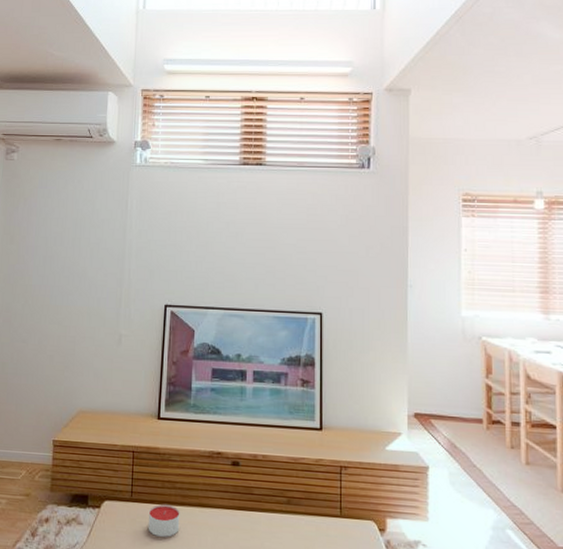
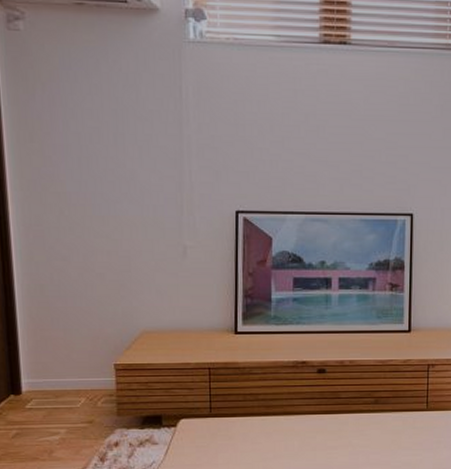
candle: present [148,504,180,537] -> none [230,416,265,447]

